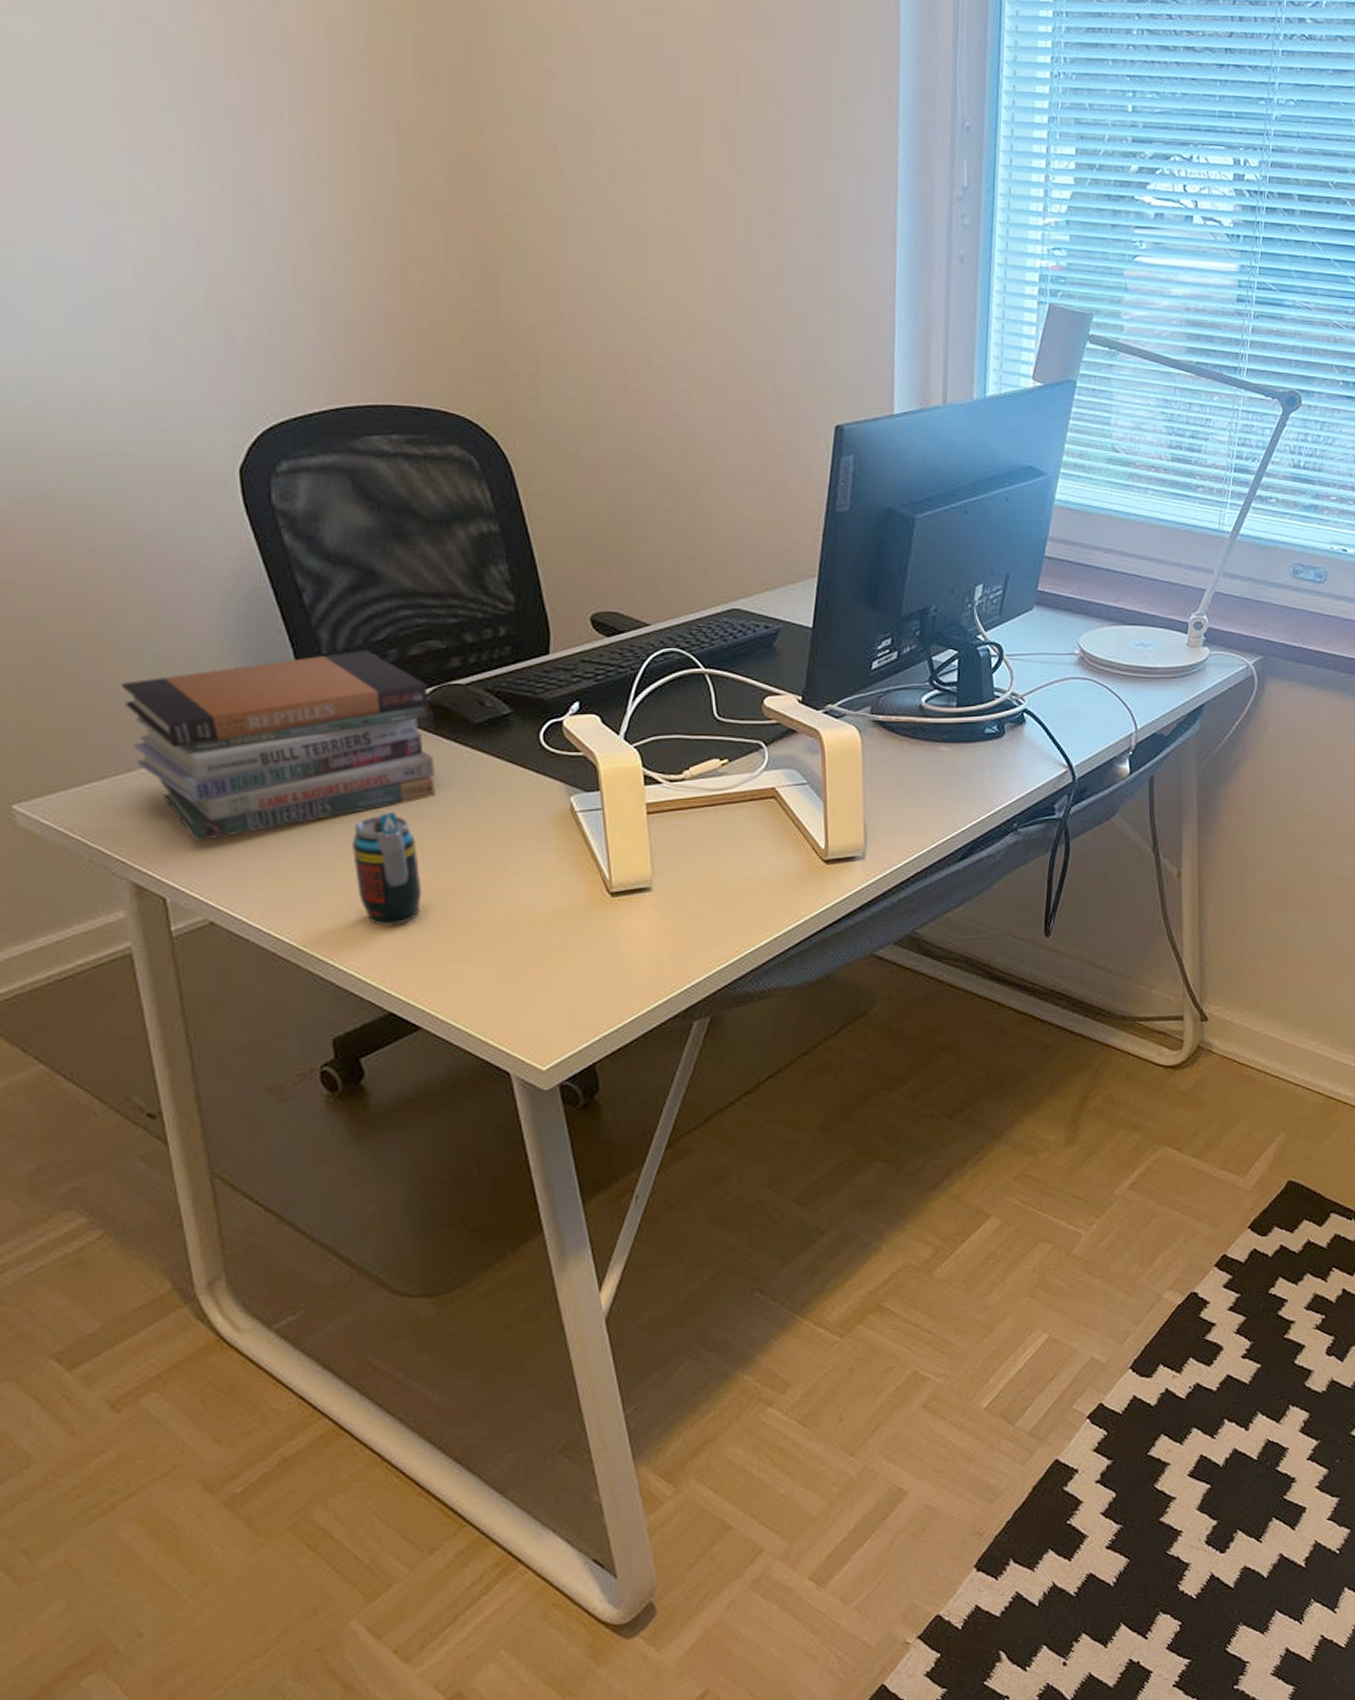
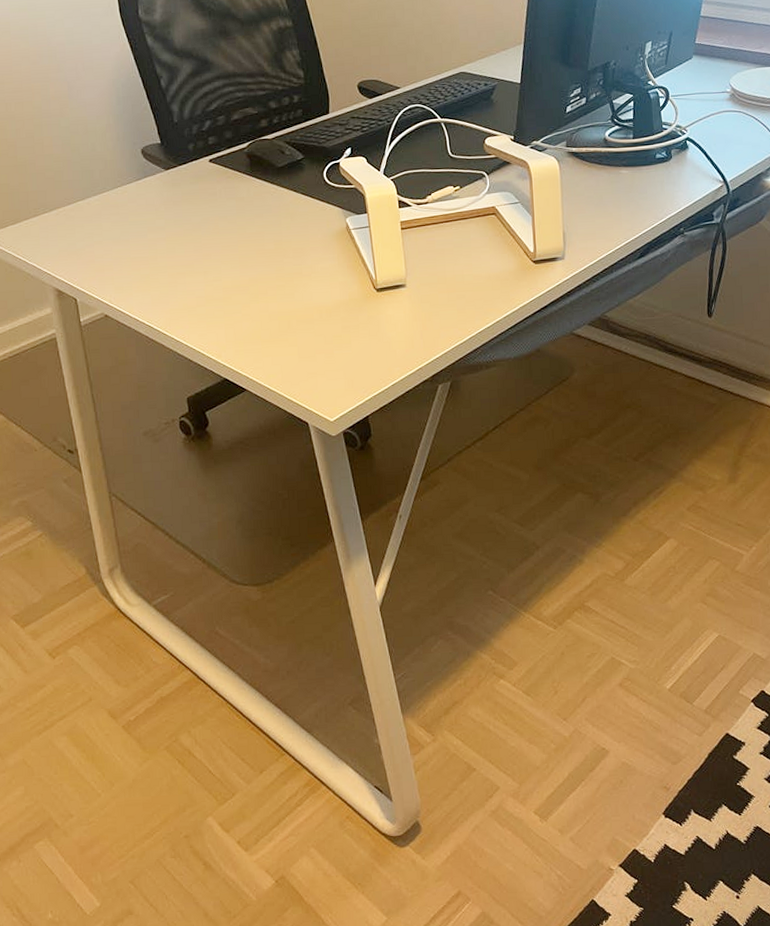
book stack: present [121,650,435,841] -> none [45,117,252,258]
beverage can: present [352,812,422,926] -> none [197,234,245,316]

